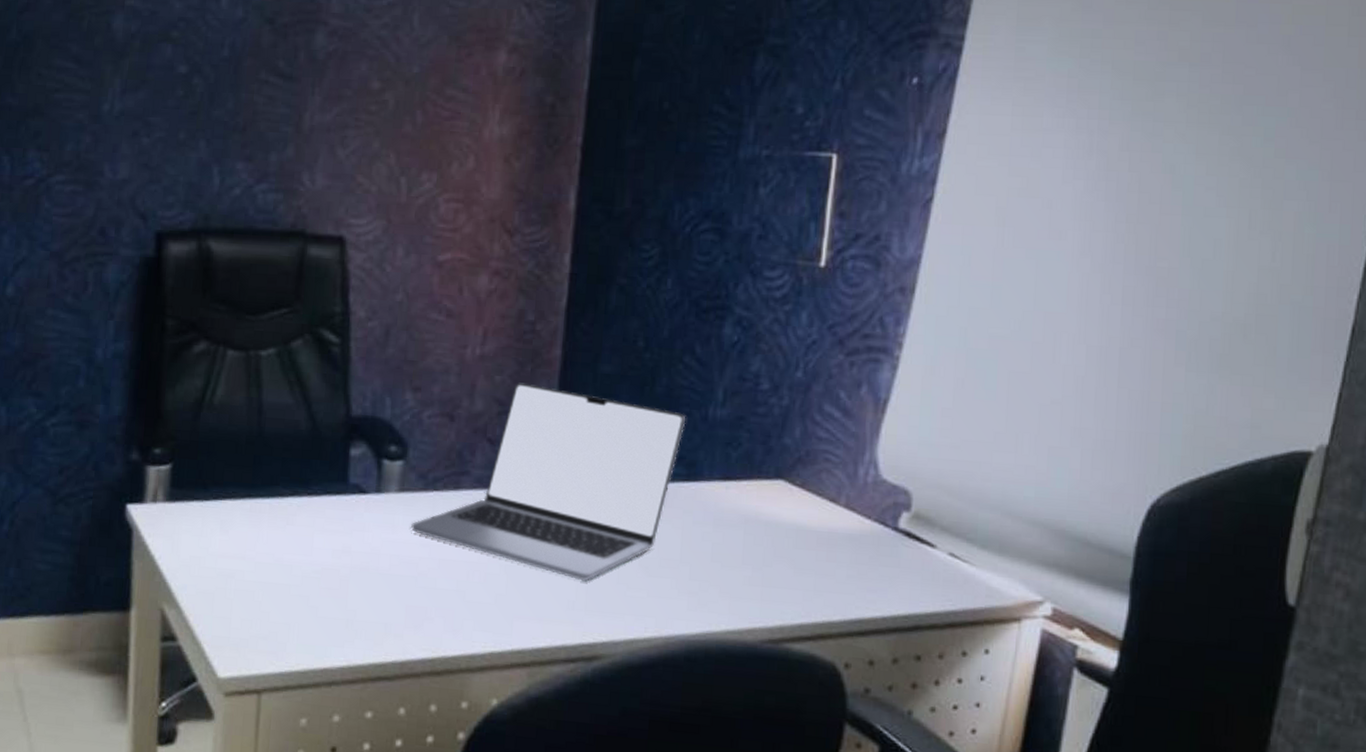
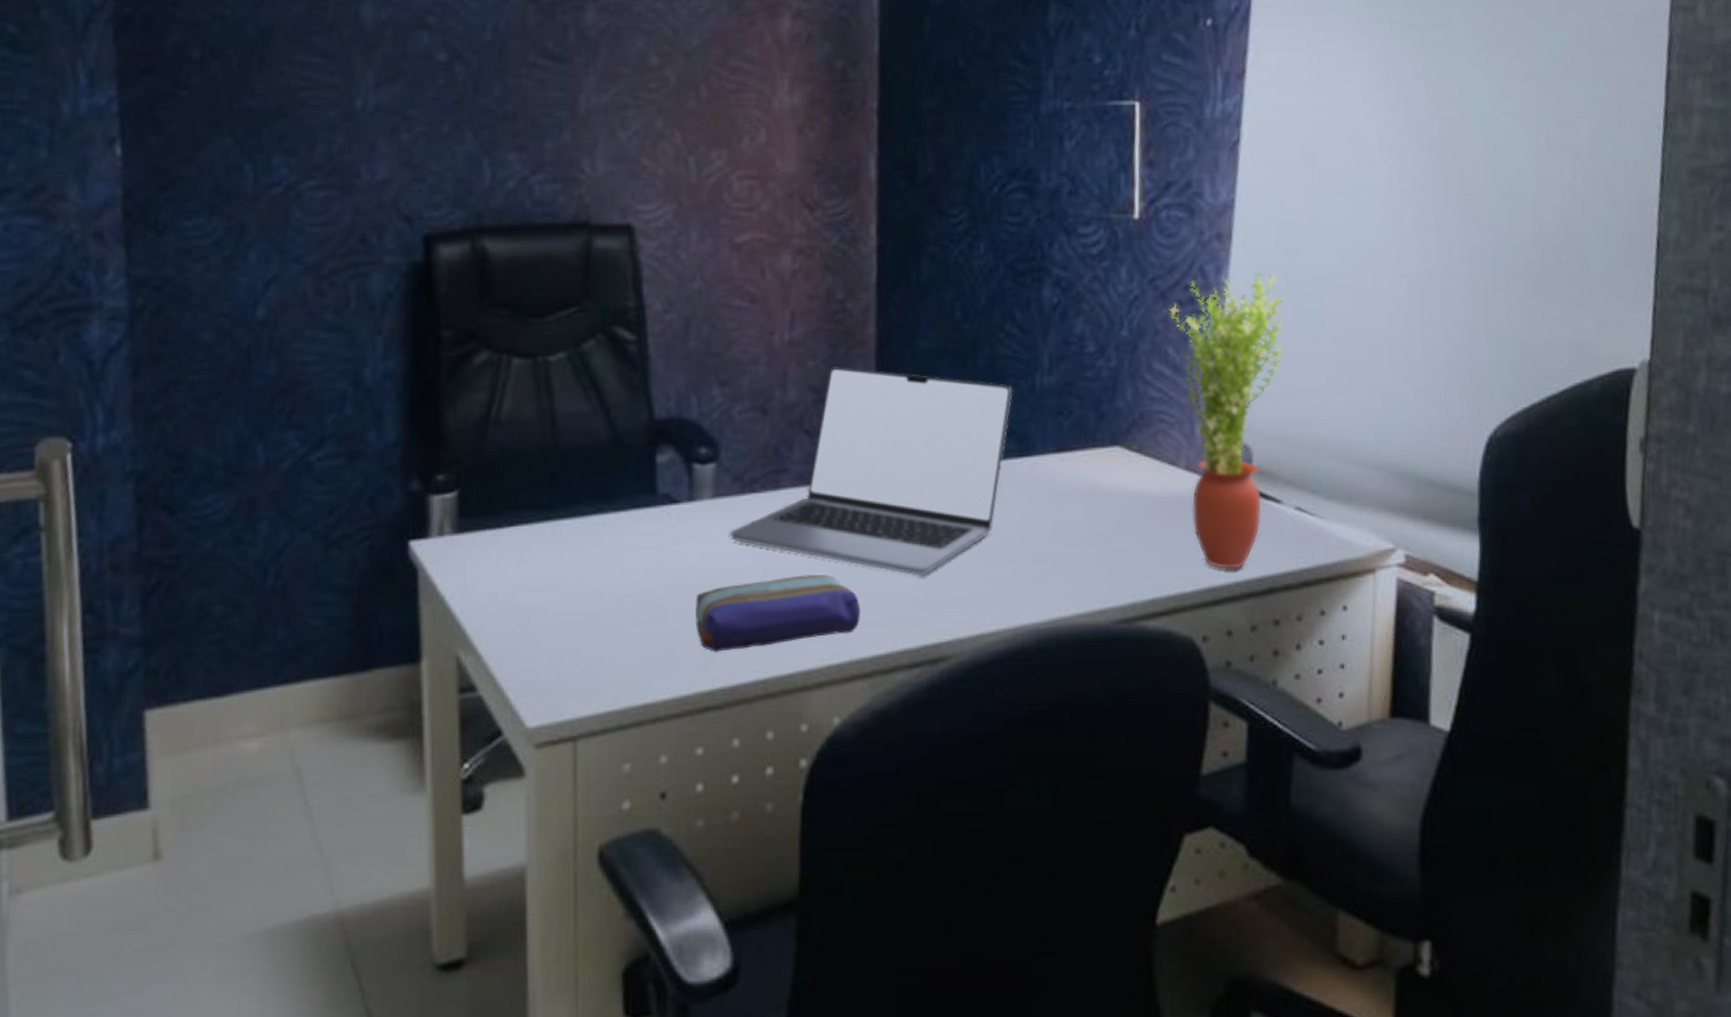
pencil case: none [374,569,526,630] -> present [696,575,861,652]
potted plant: none [845,328,962,605] -> present [1168,273,1286,569]

